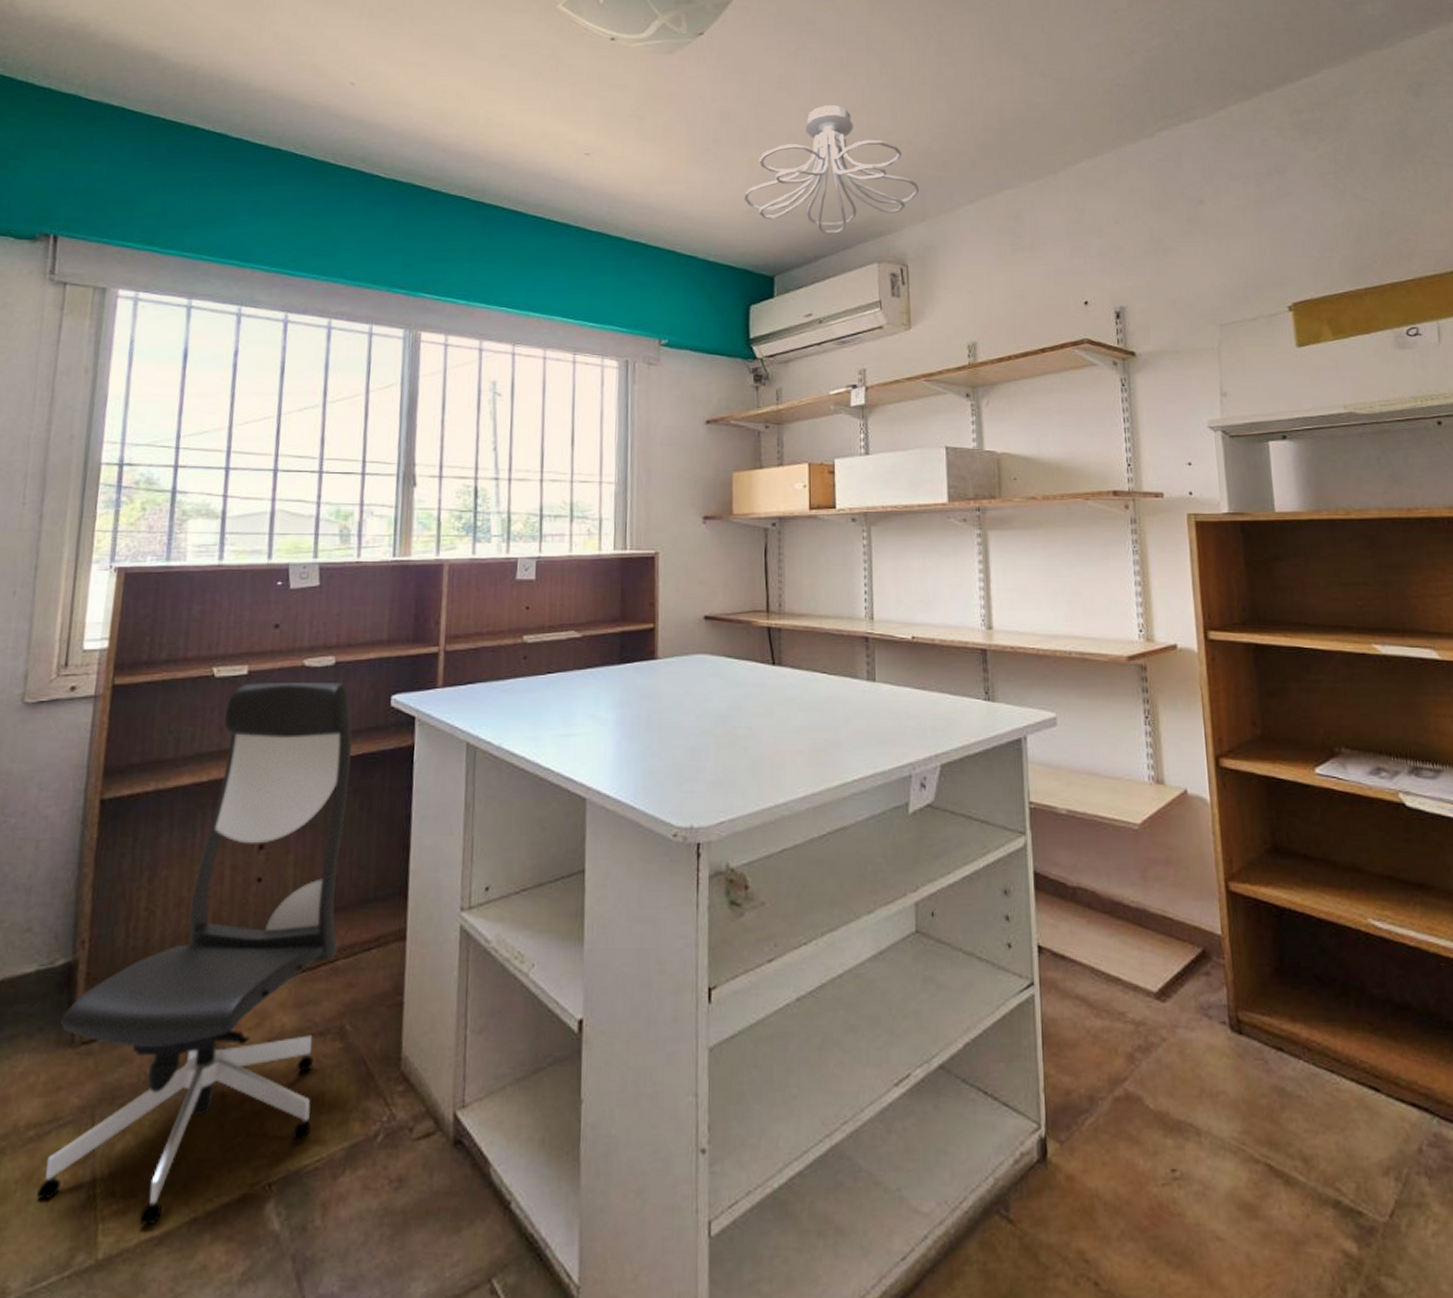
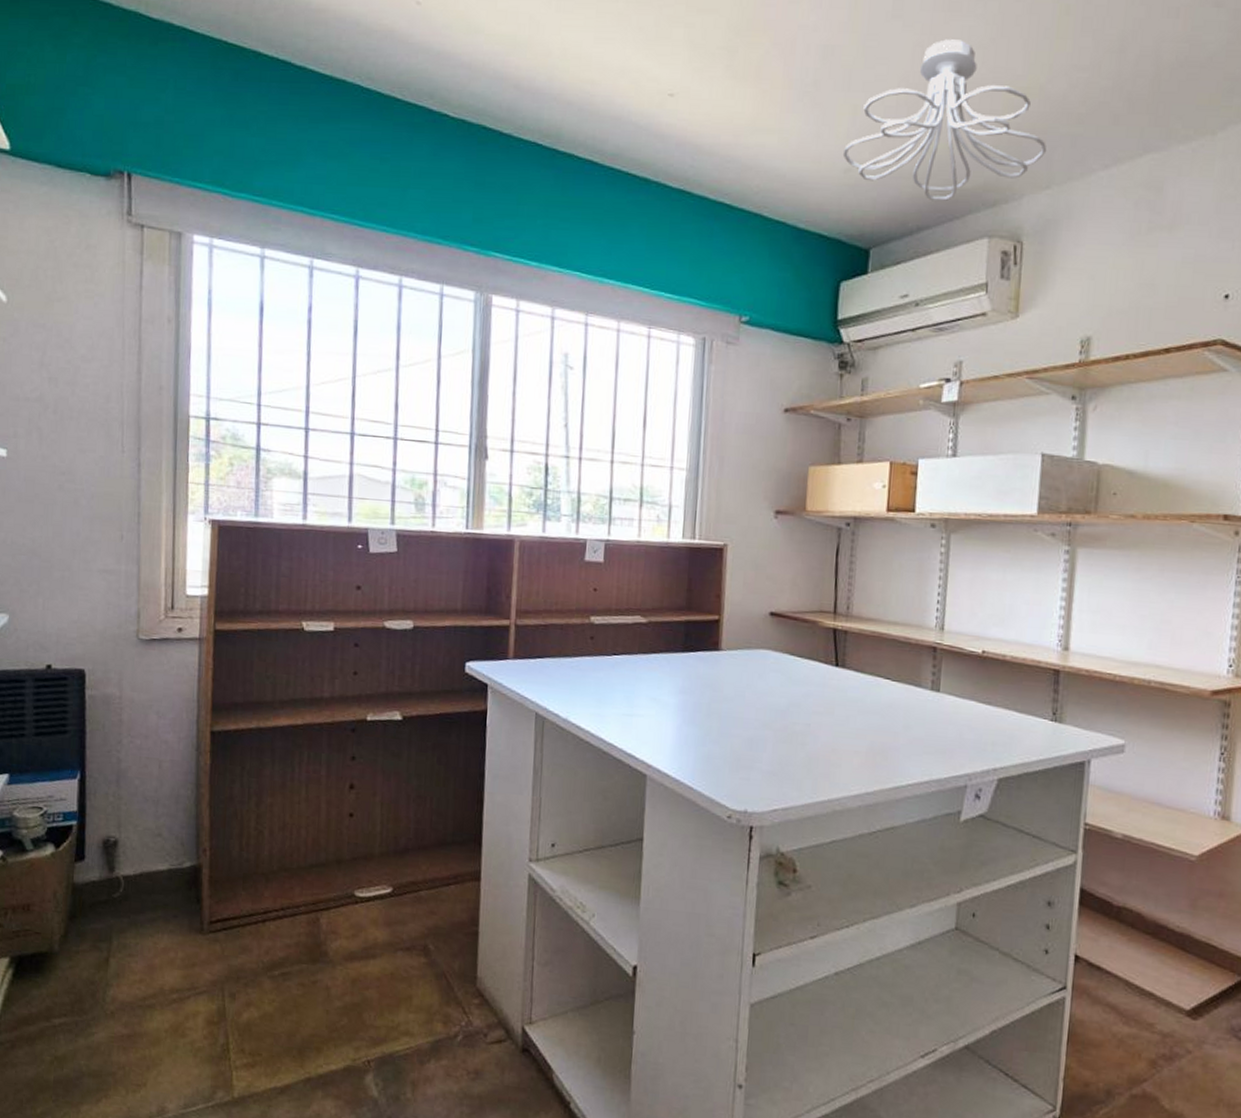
office chair: present [37,681,352,1224] -> none [183,639,430,1078]

